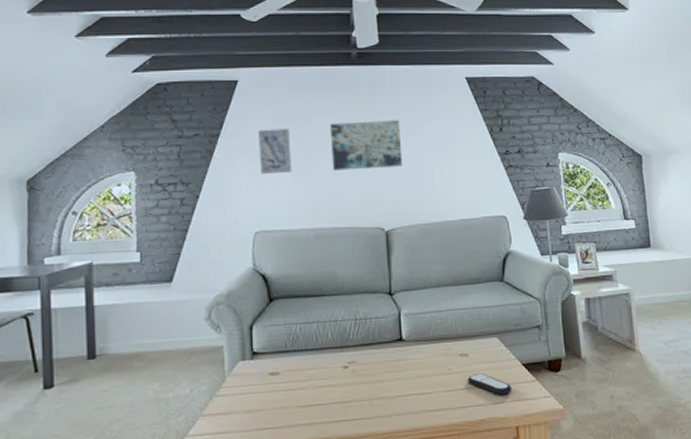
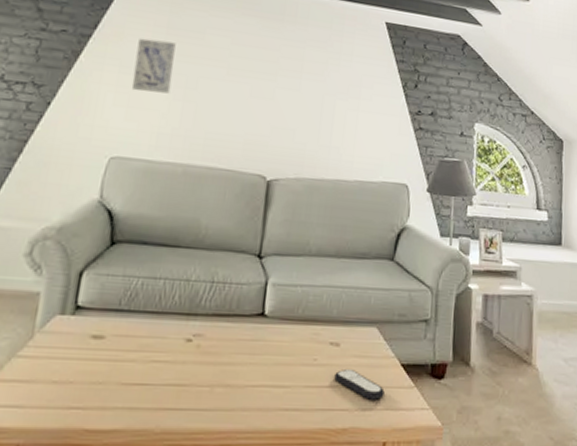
wall art: present [330,120,403,171] -> none [218,45,305,109]

